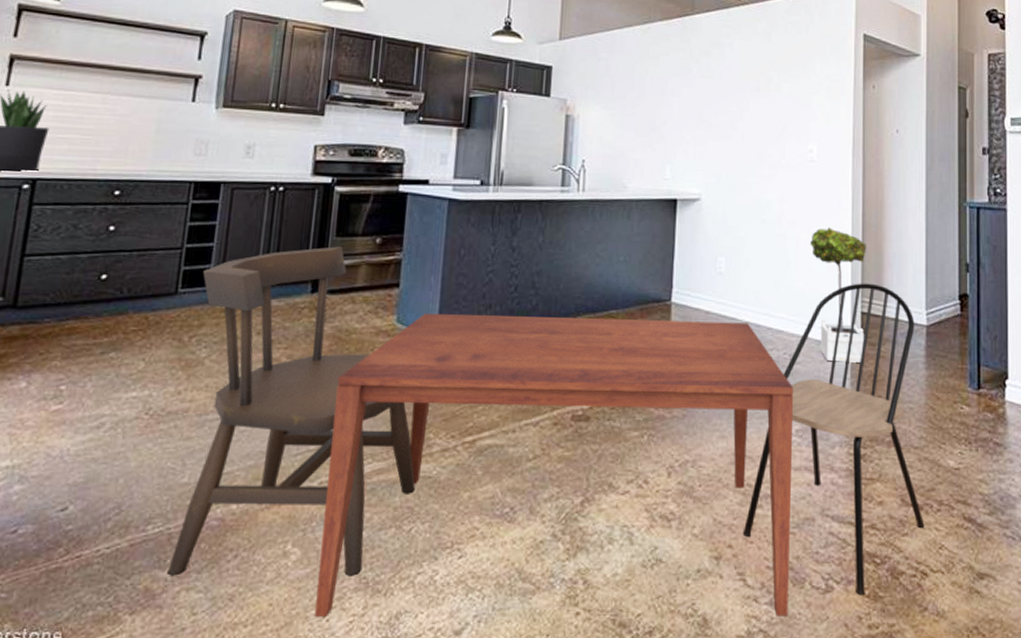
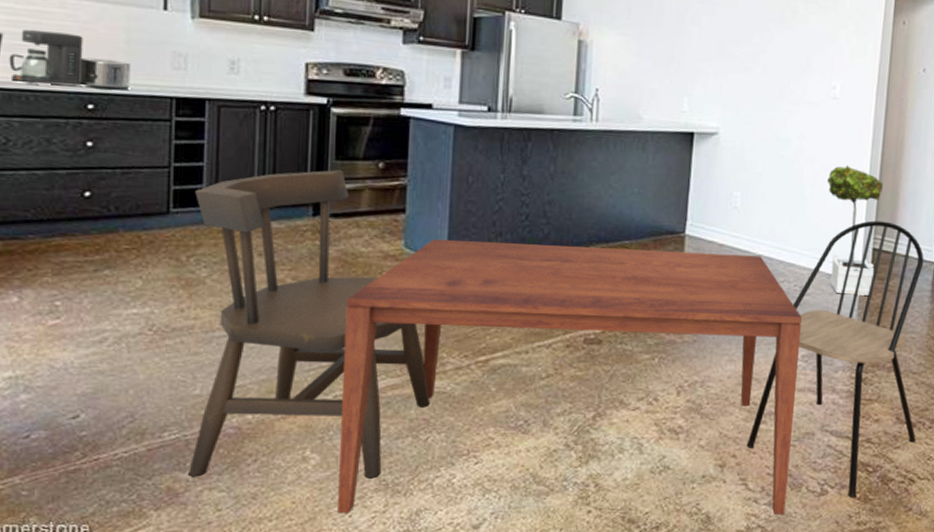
coffee maker: none [49,123,118,174] -> present [9,29,83,86]
toaster: none [109,147,158,177] -> present [79,57,131,91]

